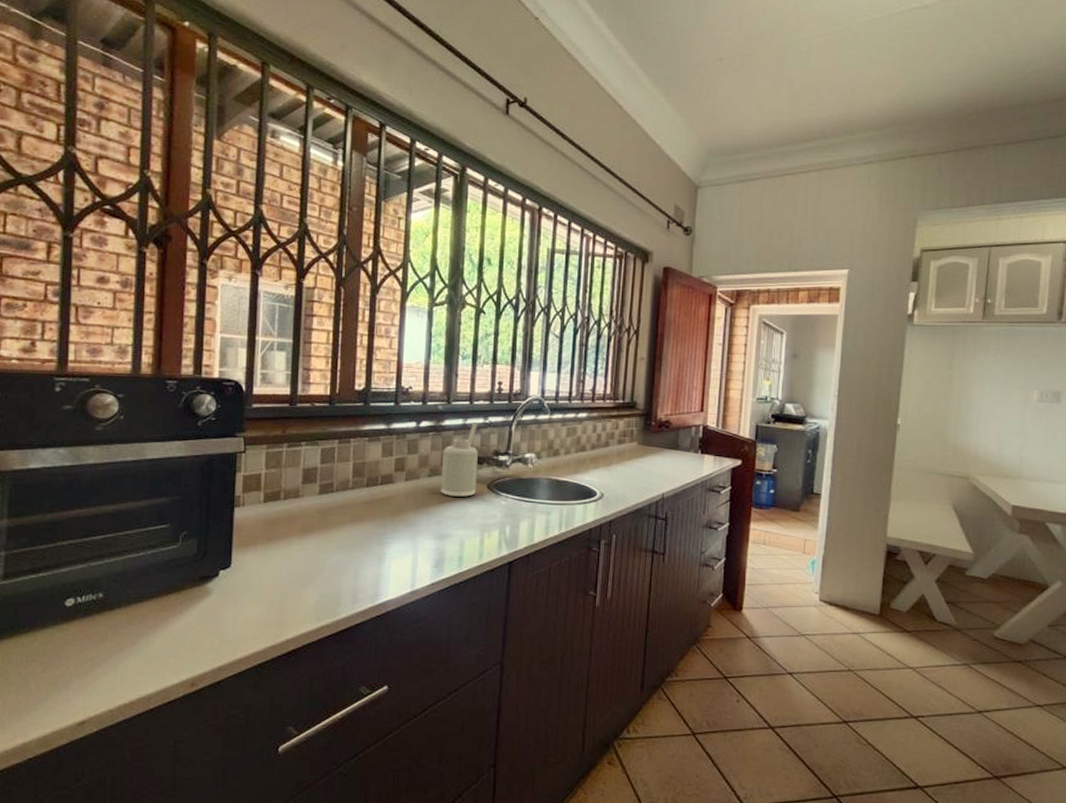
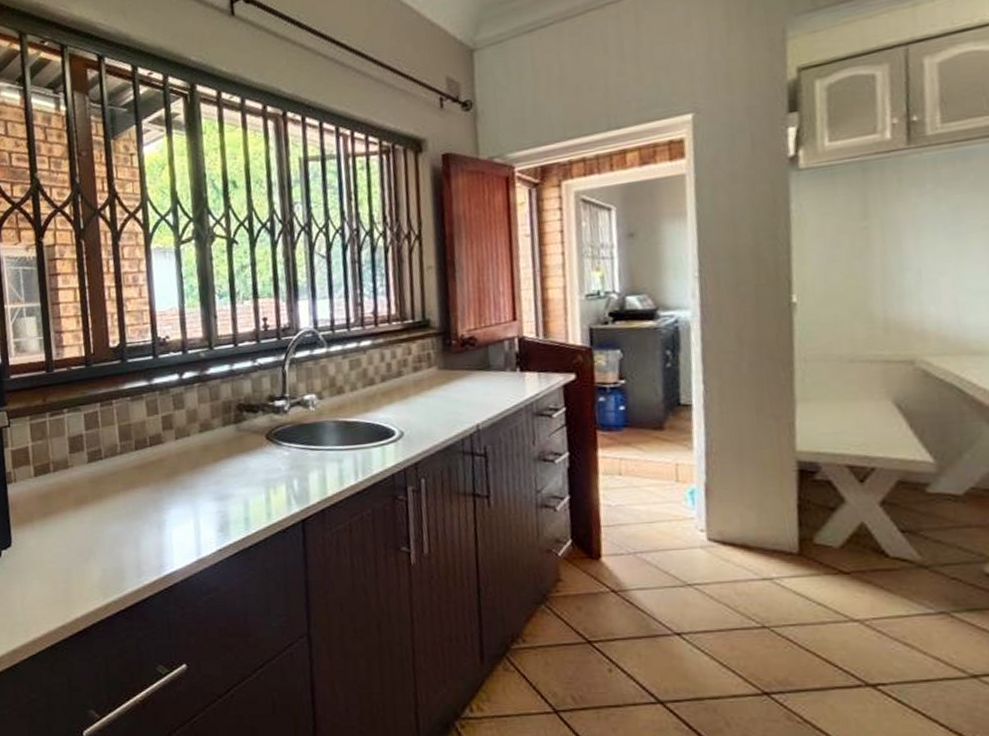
soap dispenser: present [441,422,478,498] -> none [211,367,254,453]

